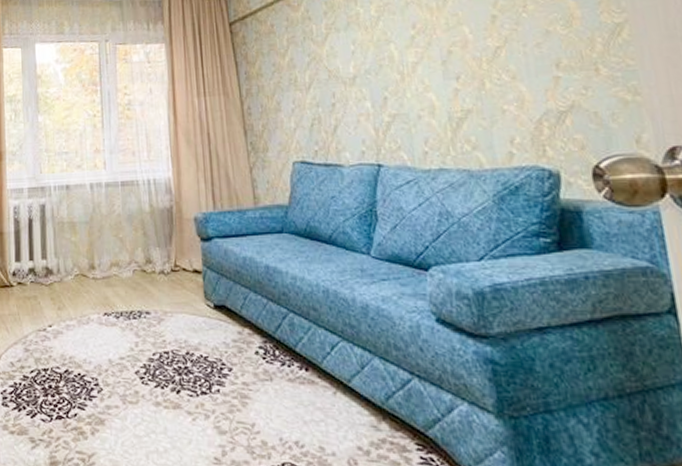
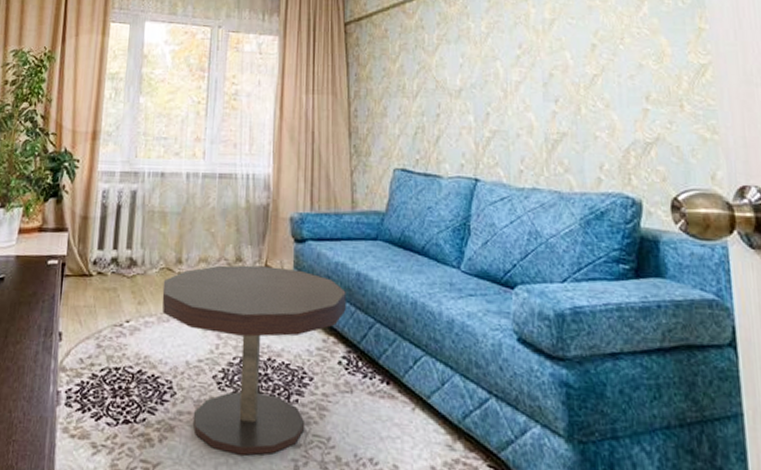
coffee table: none [79,266,258,444] -> present [162,265,346,456]

